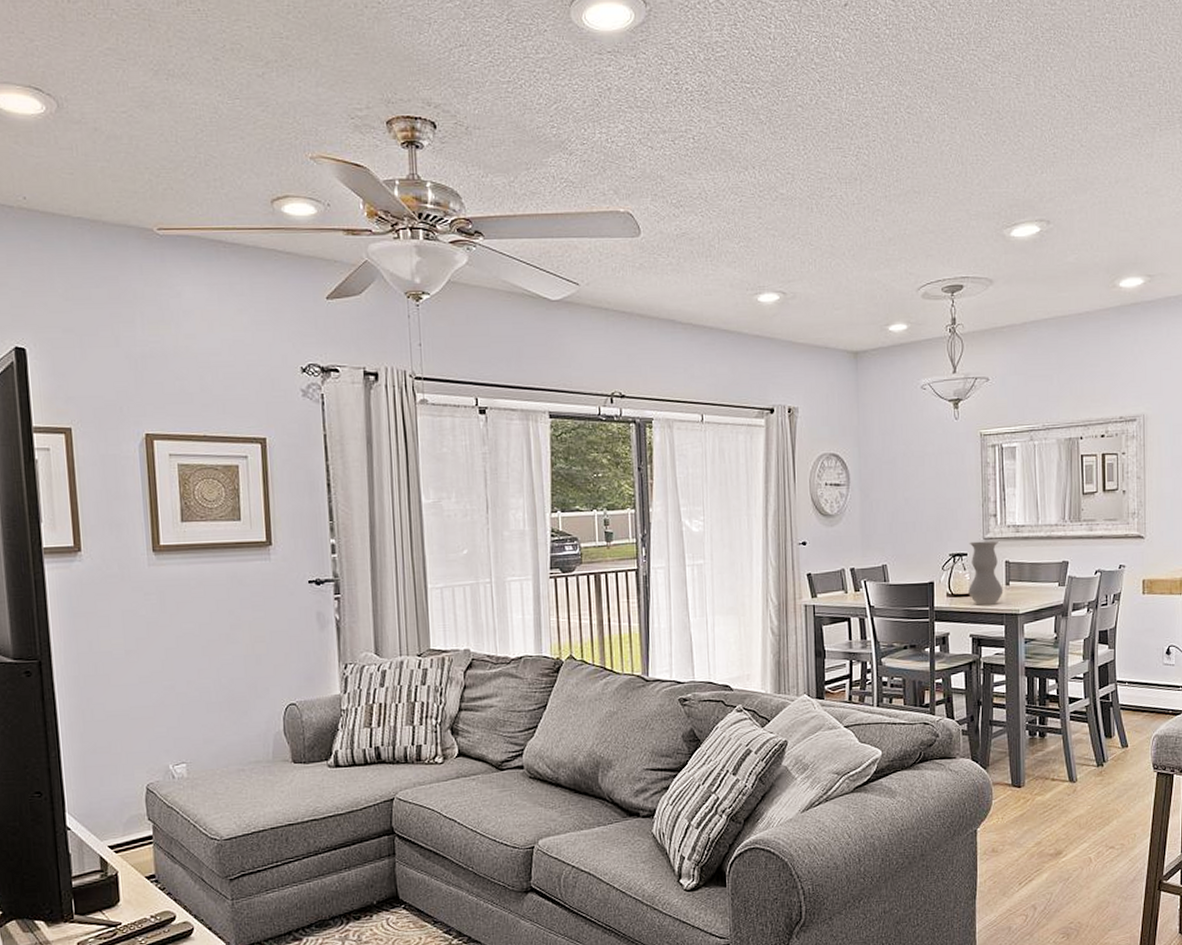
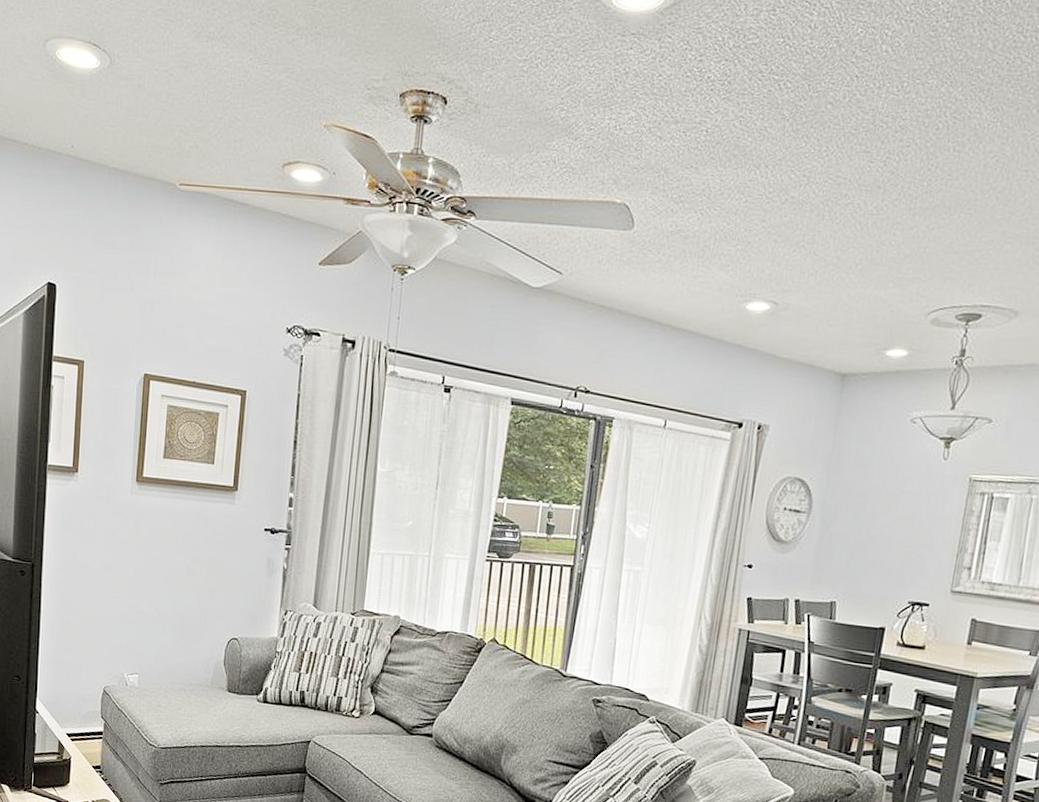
vase: present [968,540,1003,607] -> none [922,592,968,664]

